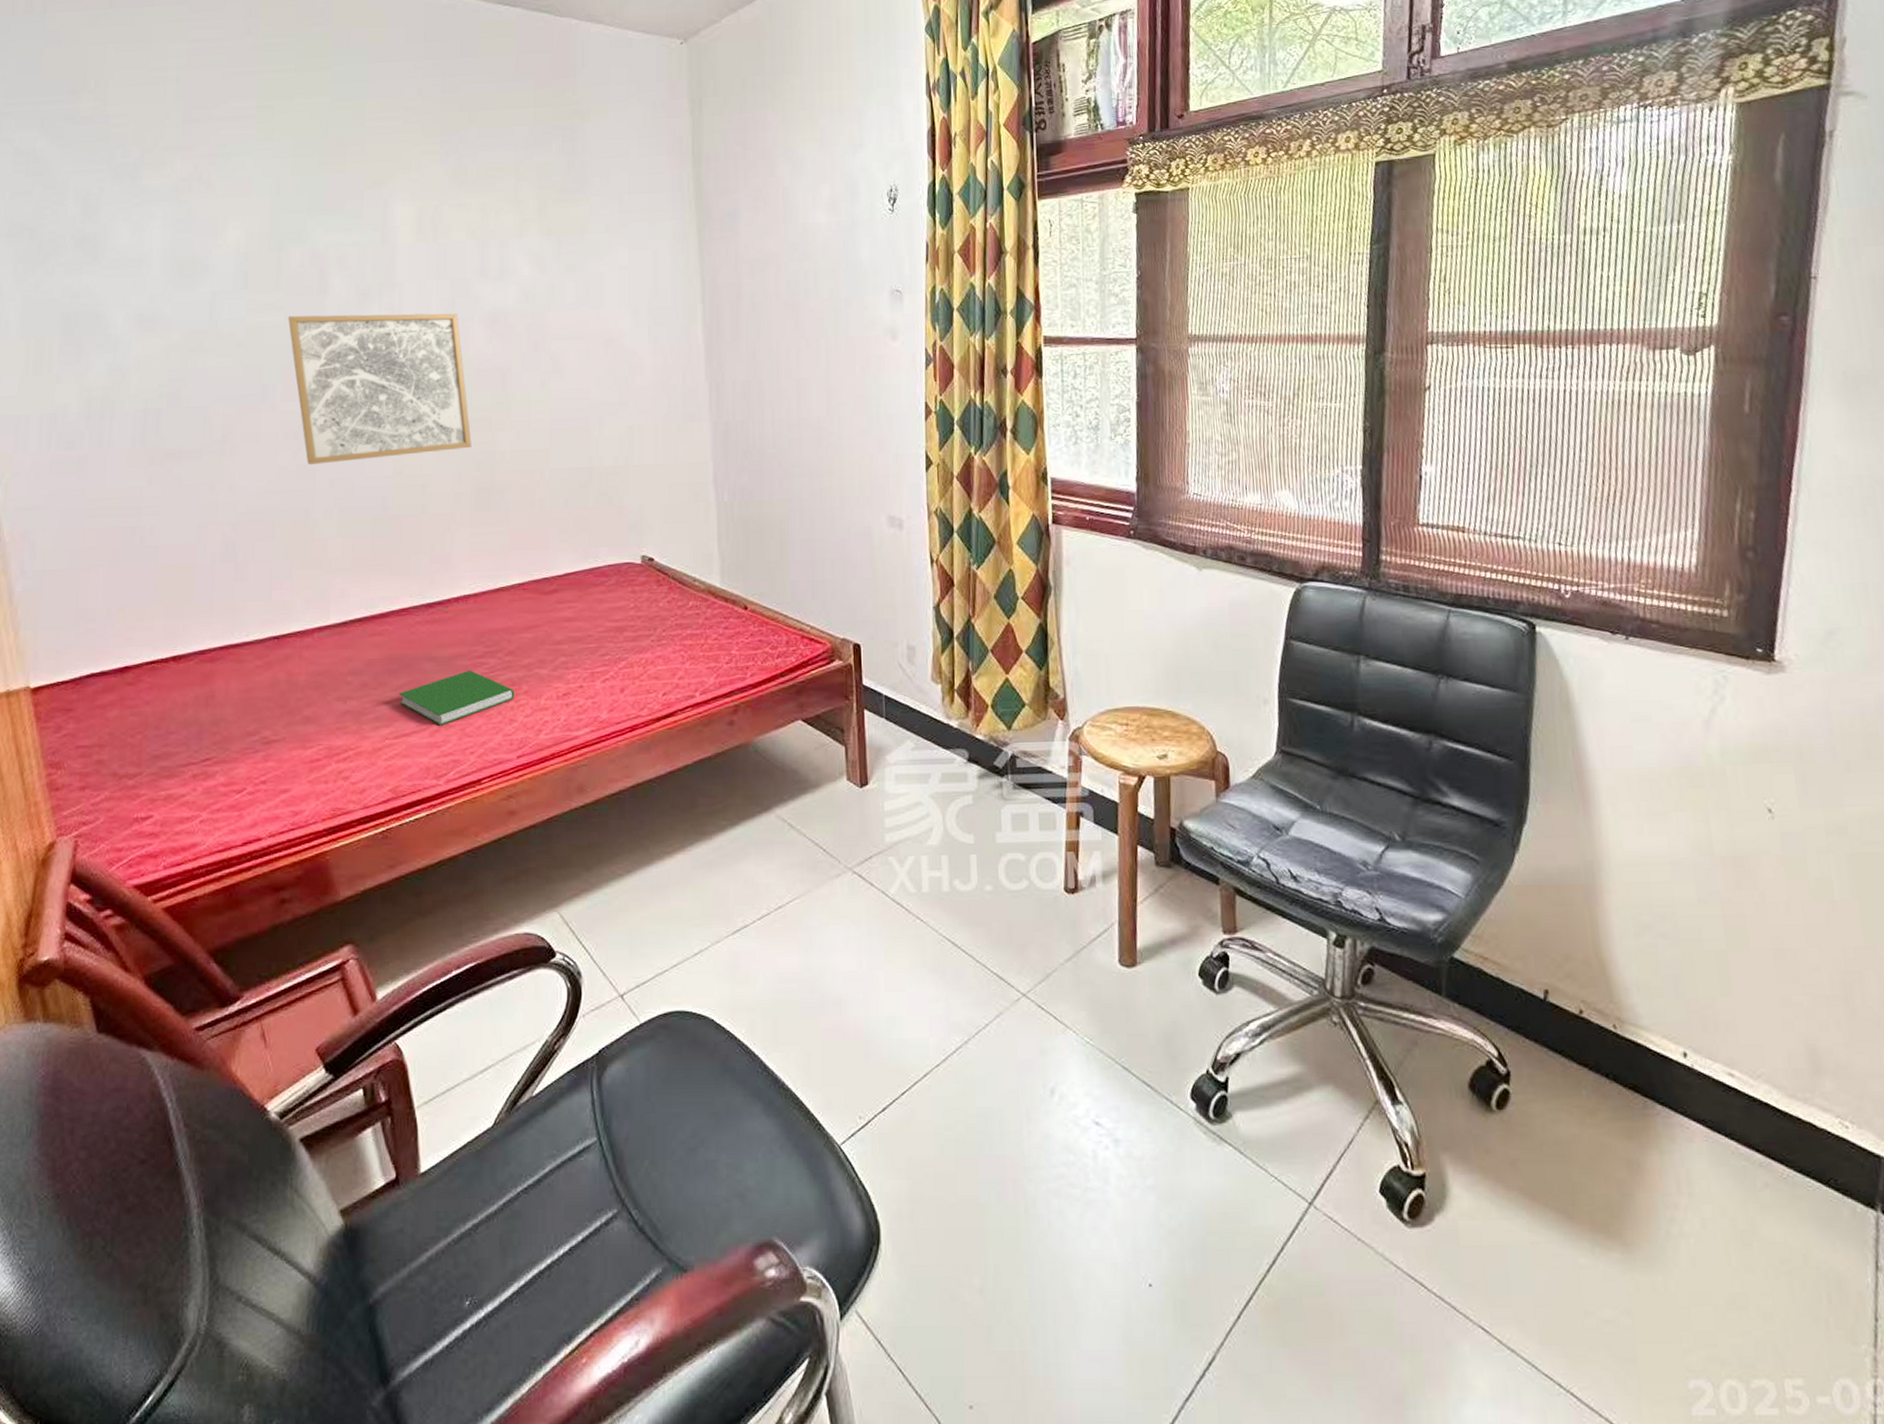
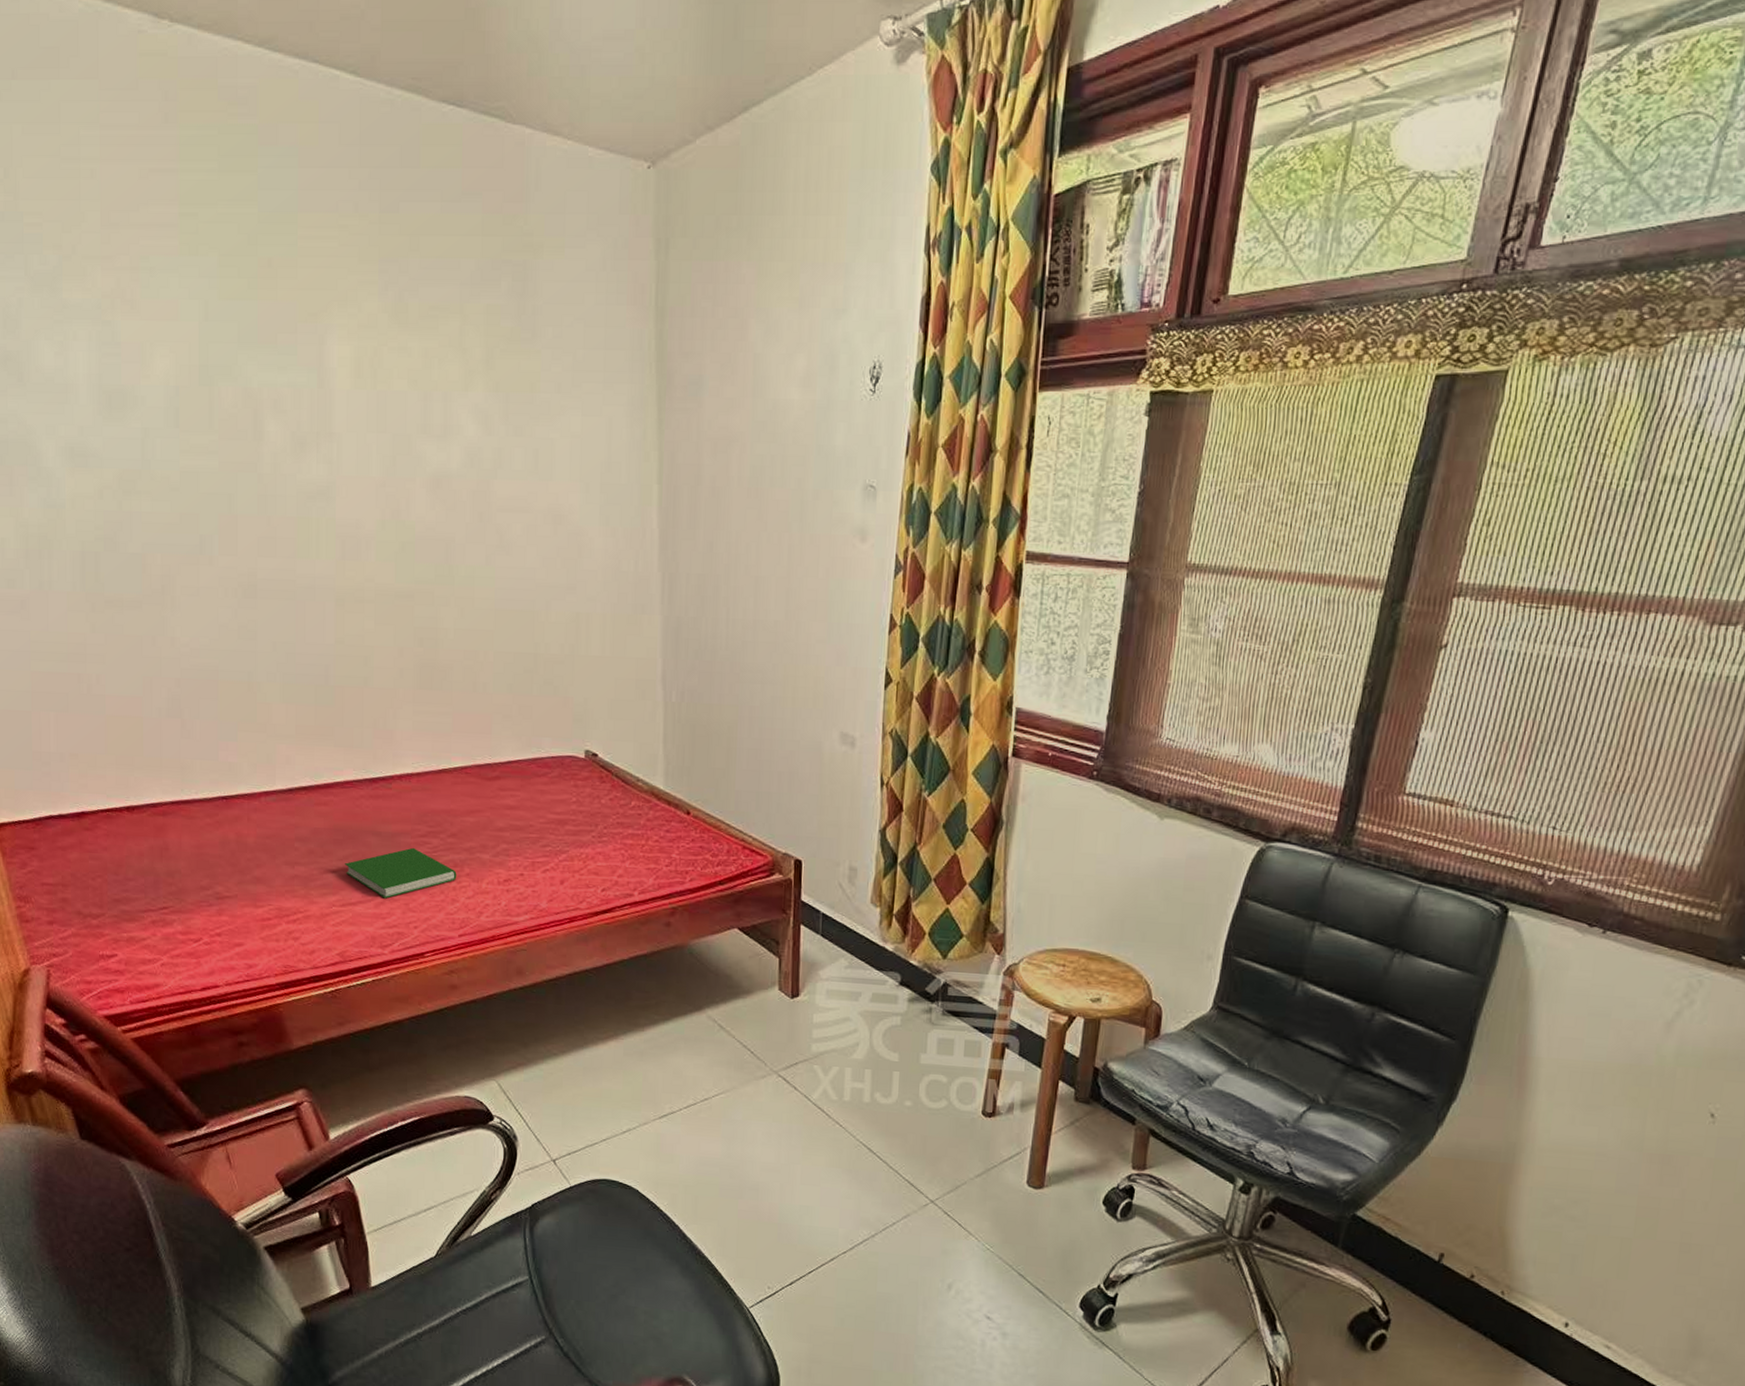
wall art: present [287,313,472,464] -> none [222,461,414,626]

